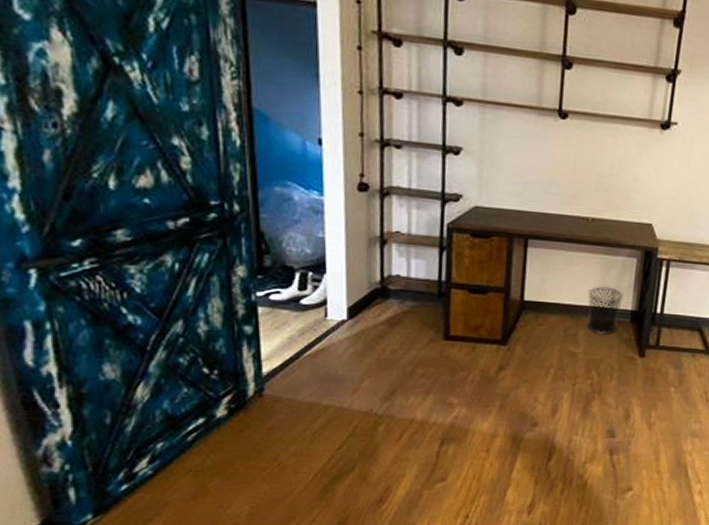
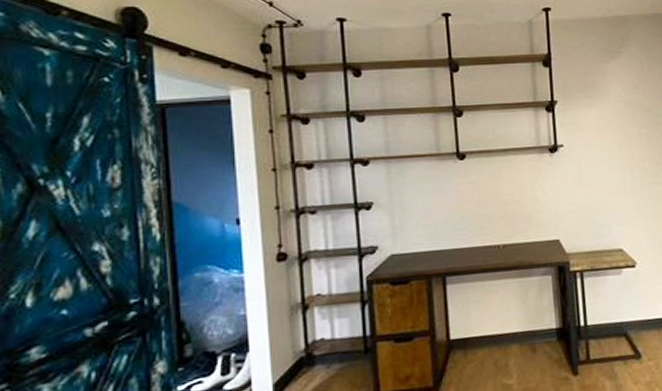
waste bin: present [587,286,623,335] -> none [511,308,546,360]

